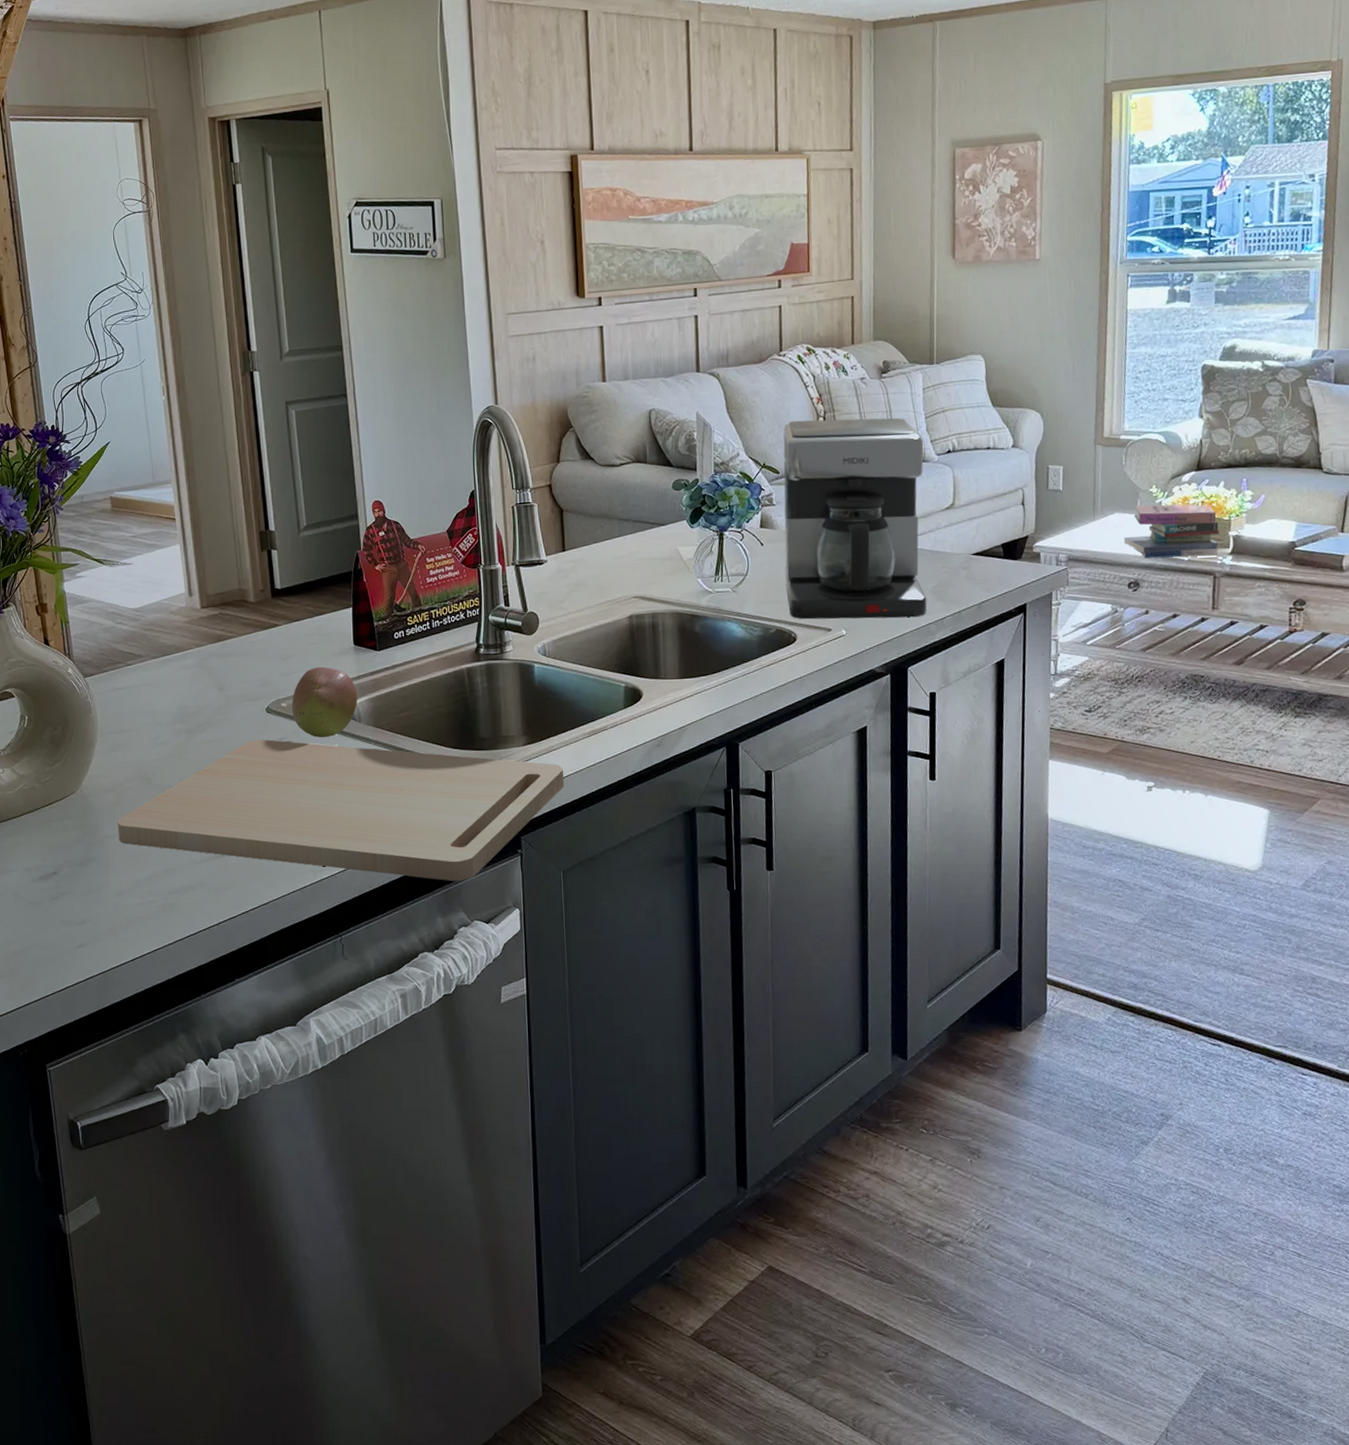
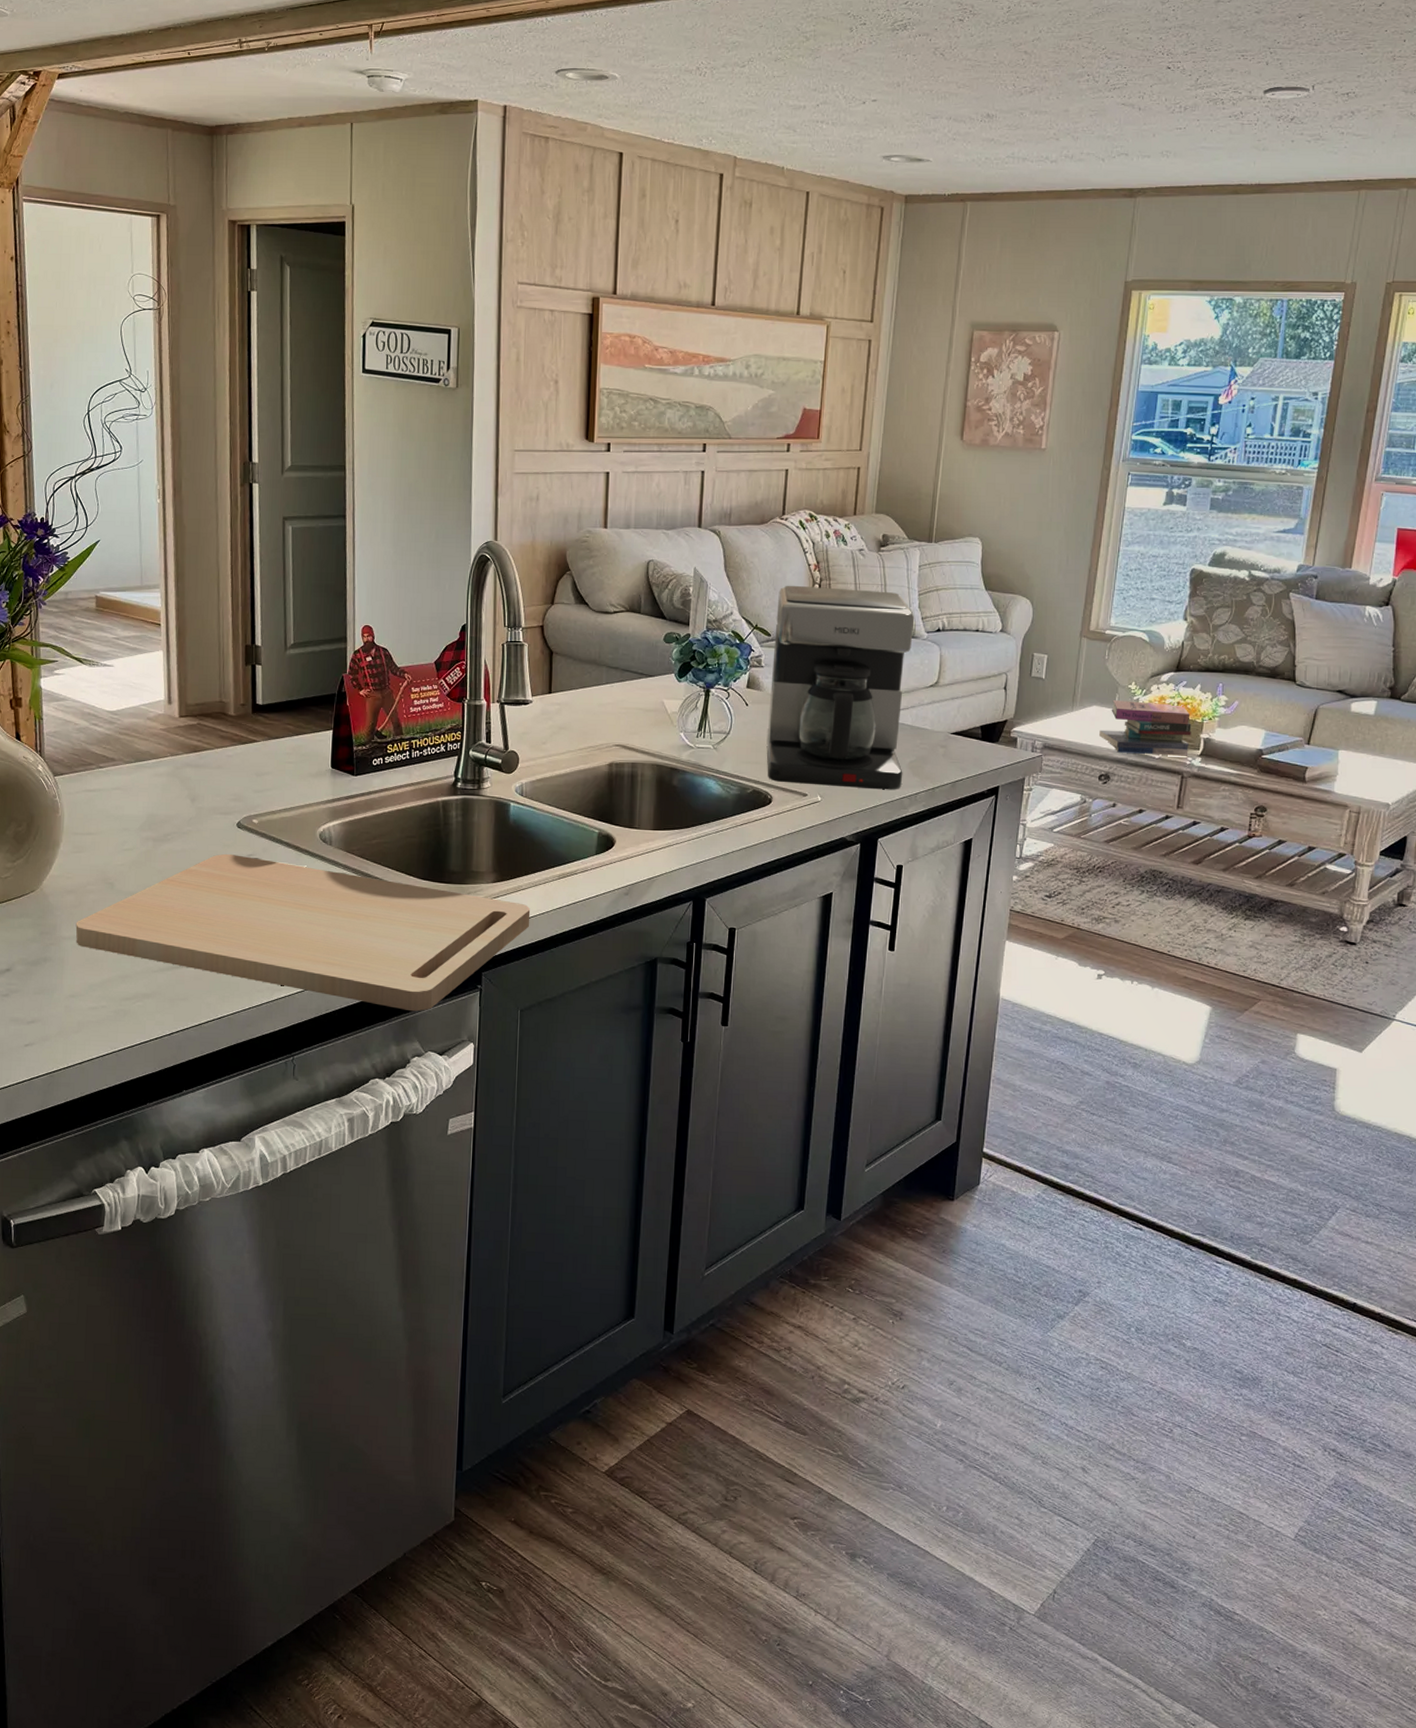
fruit: present [291,666,358,737] -> none [262,786,331,857]

